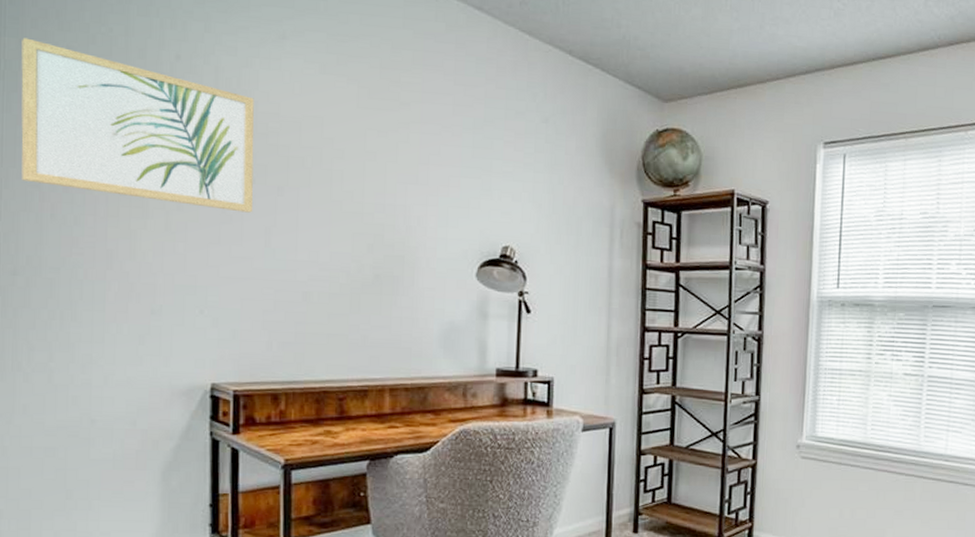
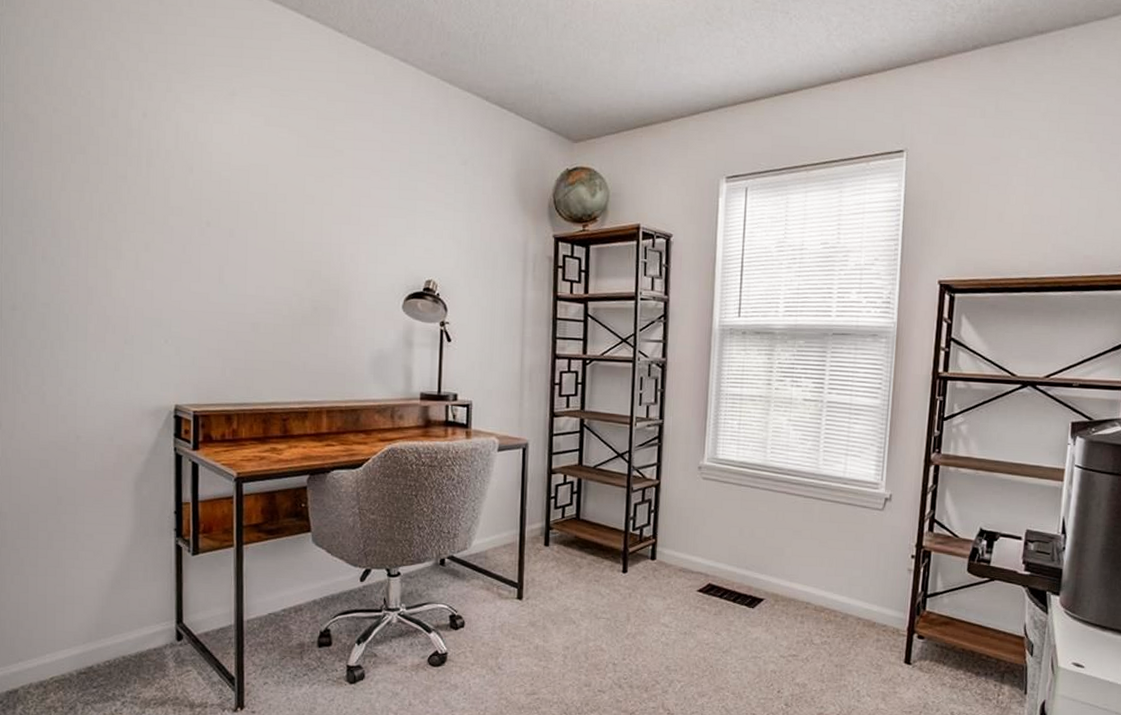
wall art: present [21,37,255,213] -> none [17,102,209,253]

